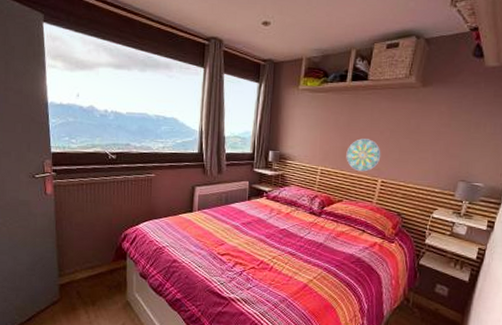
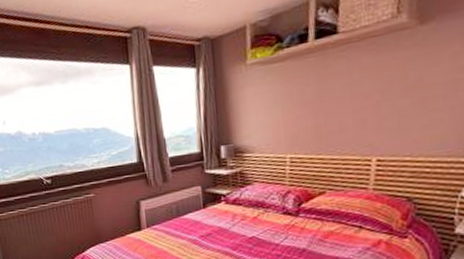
decorative plate: present [346,138,381,172] -> none [321,108,372,153]

